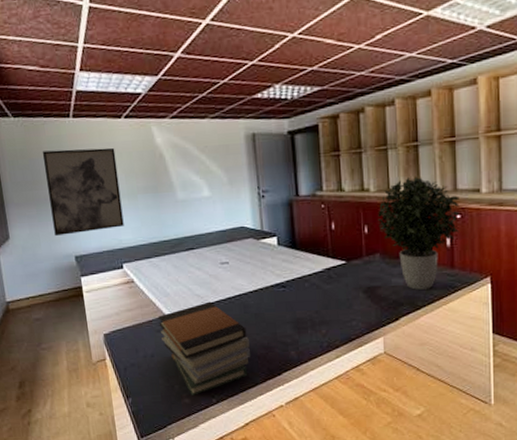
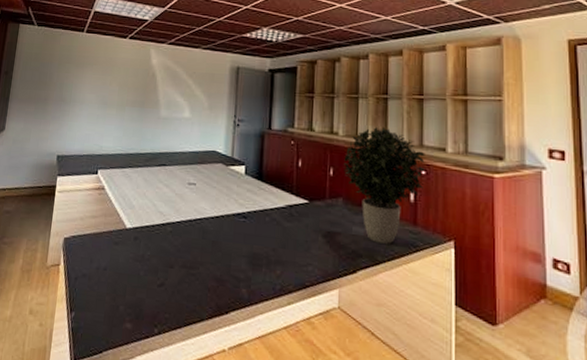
wall art: present [42,147,124,236] -> none [45,57,115,135]
book stack: present [158,301,250,395] -> none [117,220,202,321]

